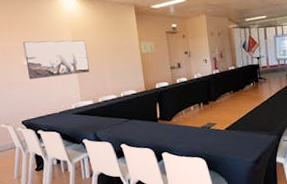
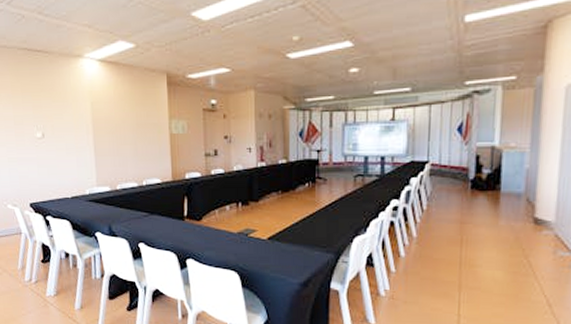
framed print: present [23,40,90,80] -> none [36,110,109,156]

